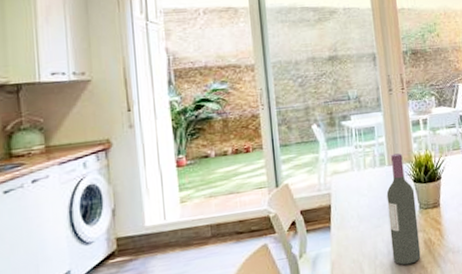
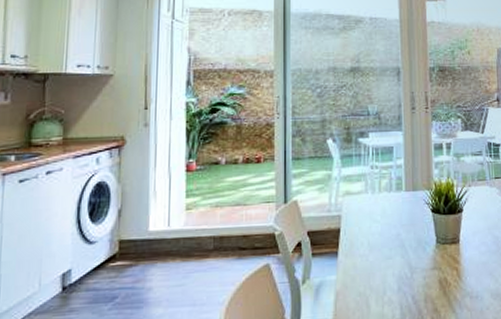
wine bottle: present [386,153,421,265] -> none [401,178,435,306]

